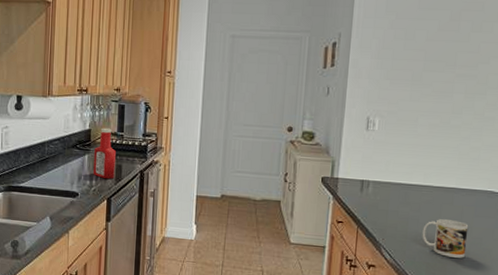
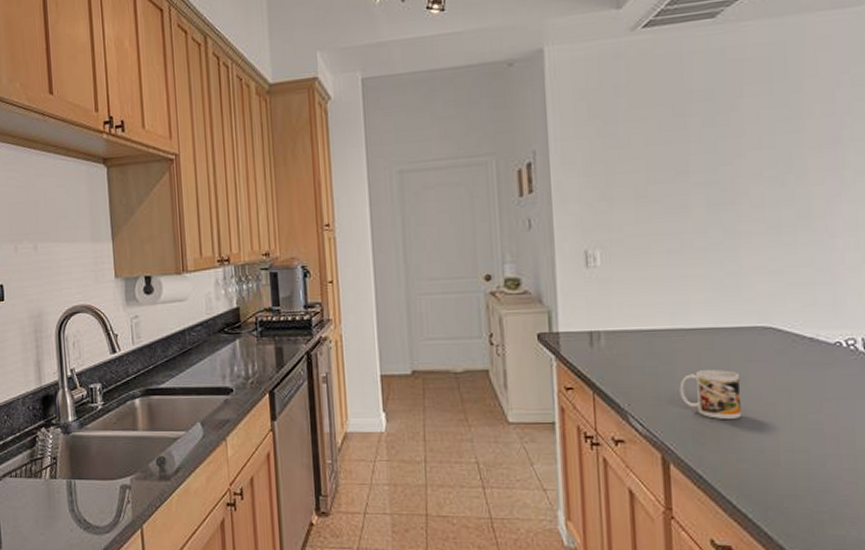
ketchup bottle: present [93,128,116,179] -> none [246,303,275,366]

